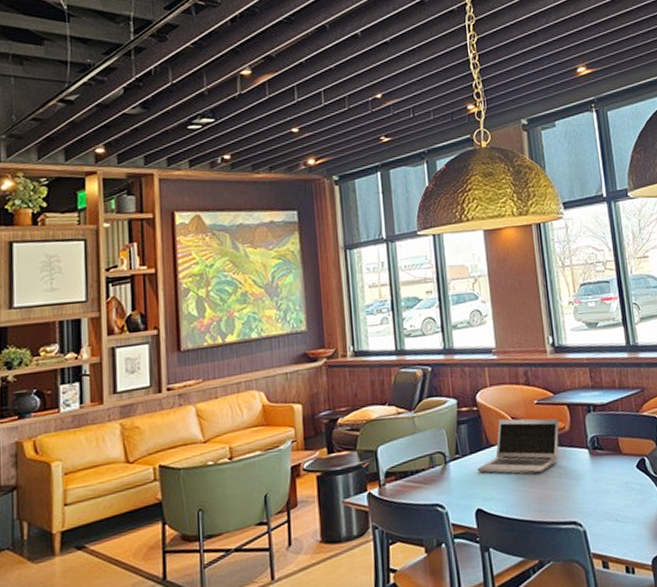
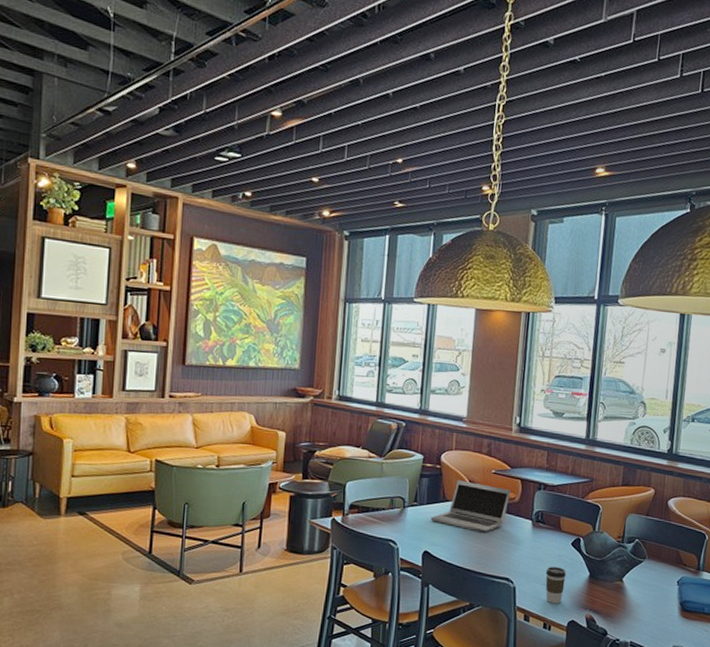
coffee cup: none [615,496,640,541] -> present [545,567,566,604]

